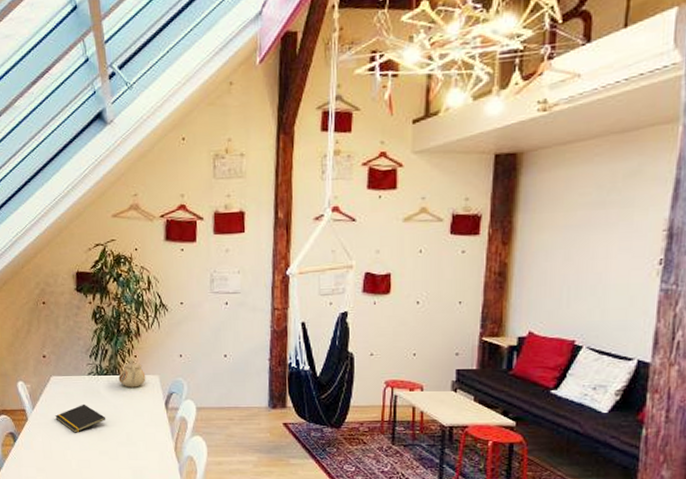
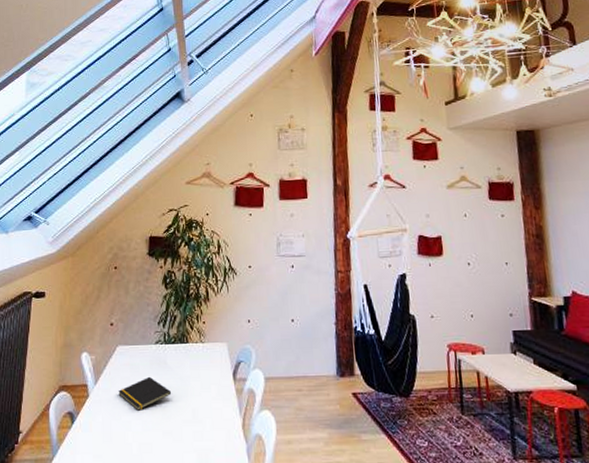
teapot: present [118,359,146,388] -> none [186,326,214,357]

